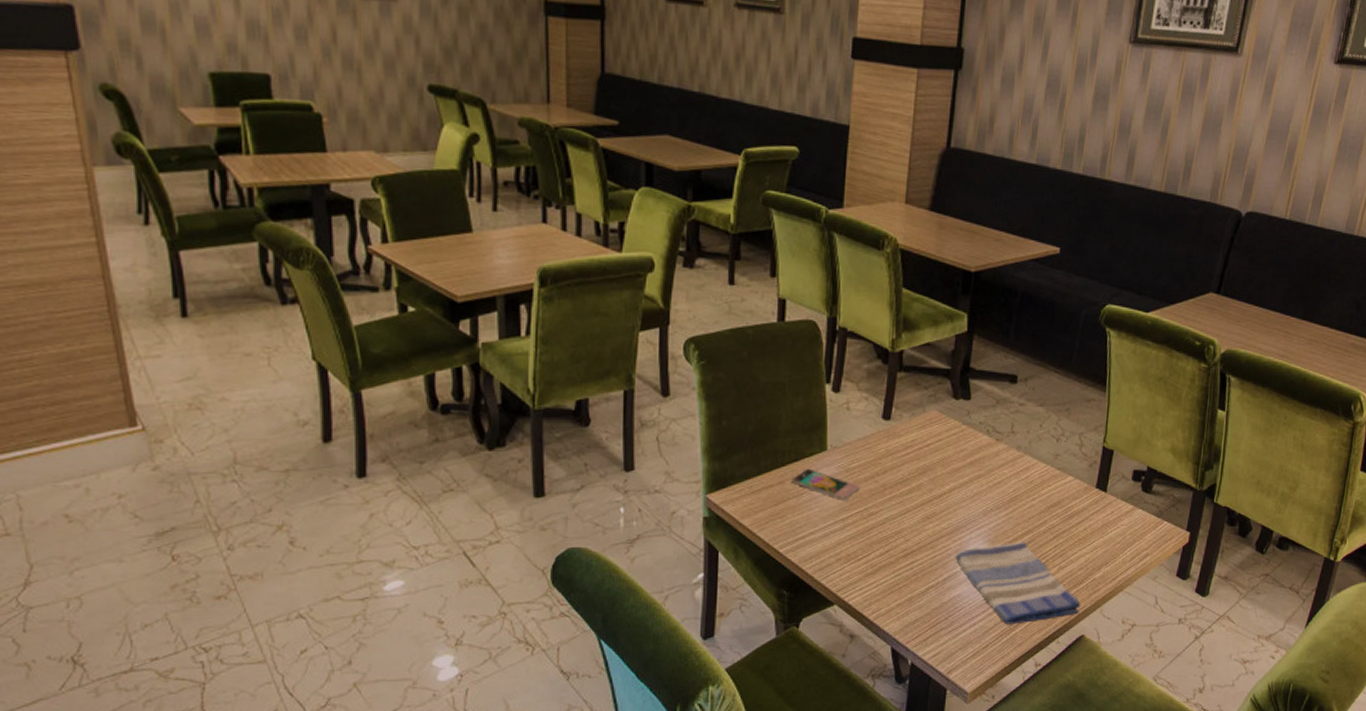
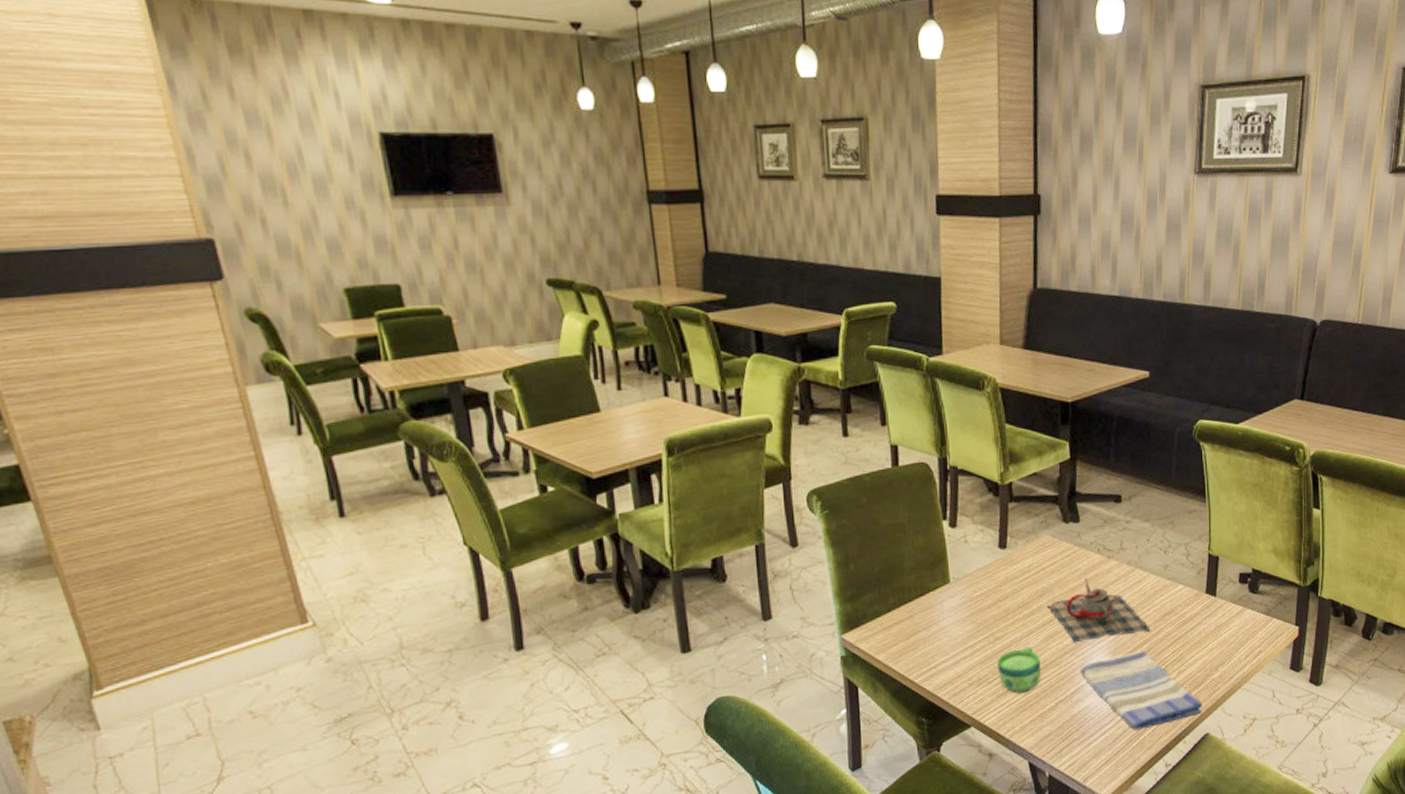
smartphone: present [790,468,860,500] -> none [918,601,985,628]
cup: none [868,526,914,574] -> present [996,646,1041,694]
teapot: none [927,459,1034,527] -> present [1047,577,1151,643]

